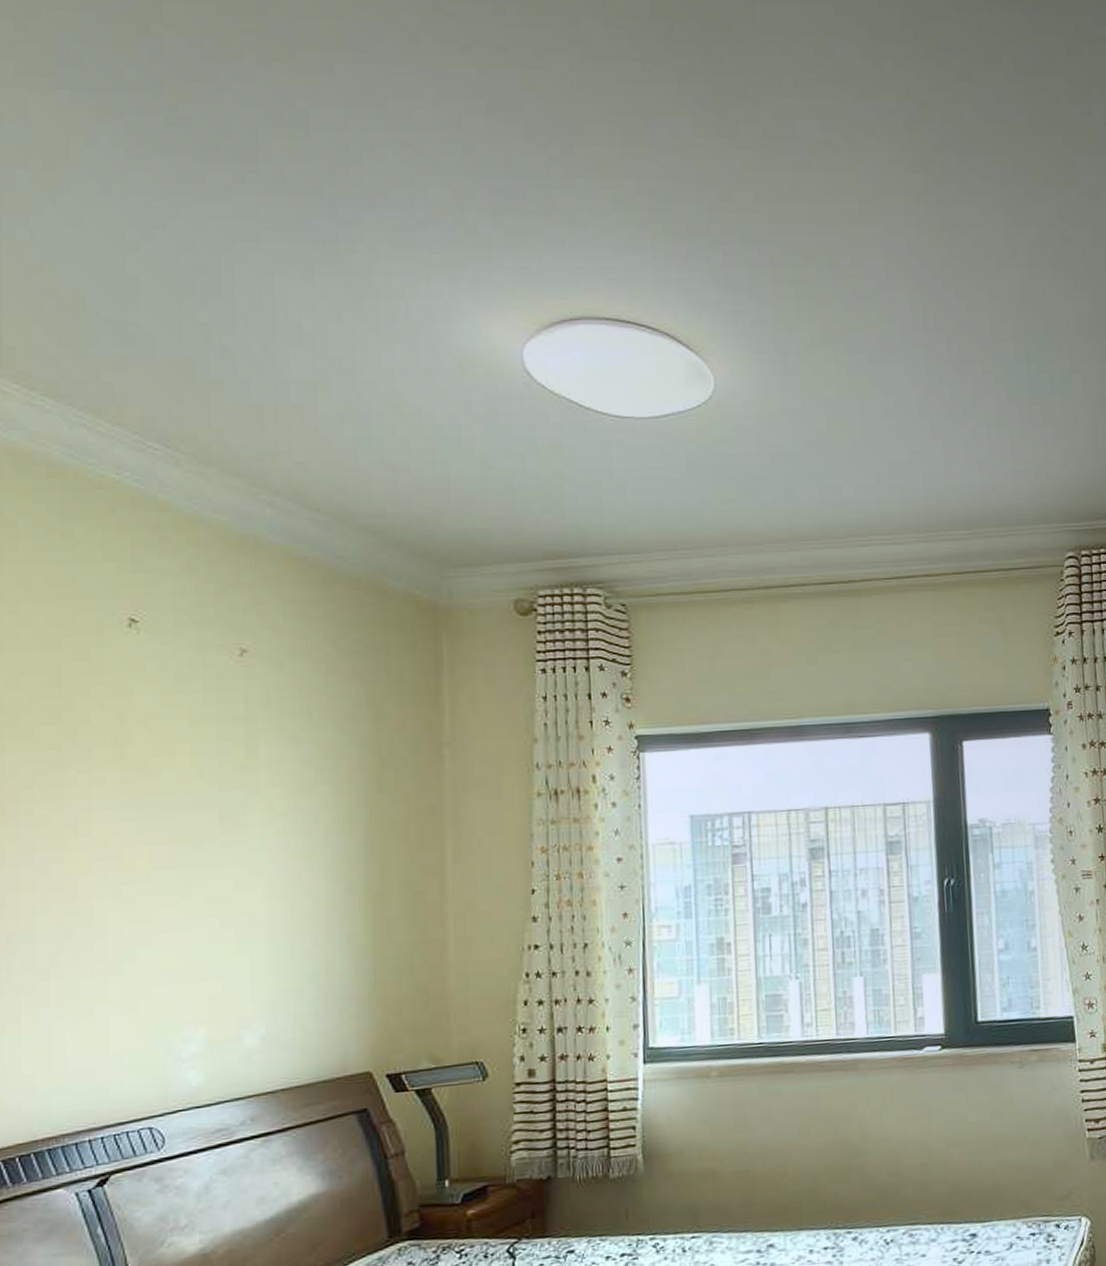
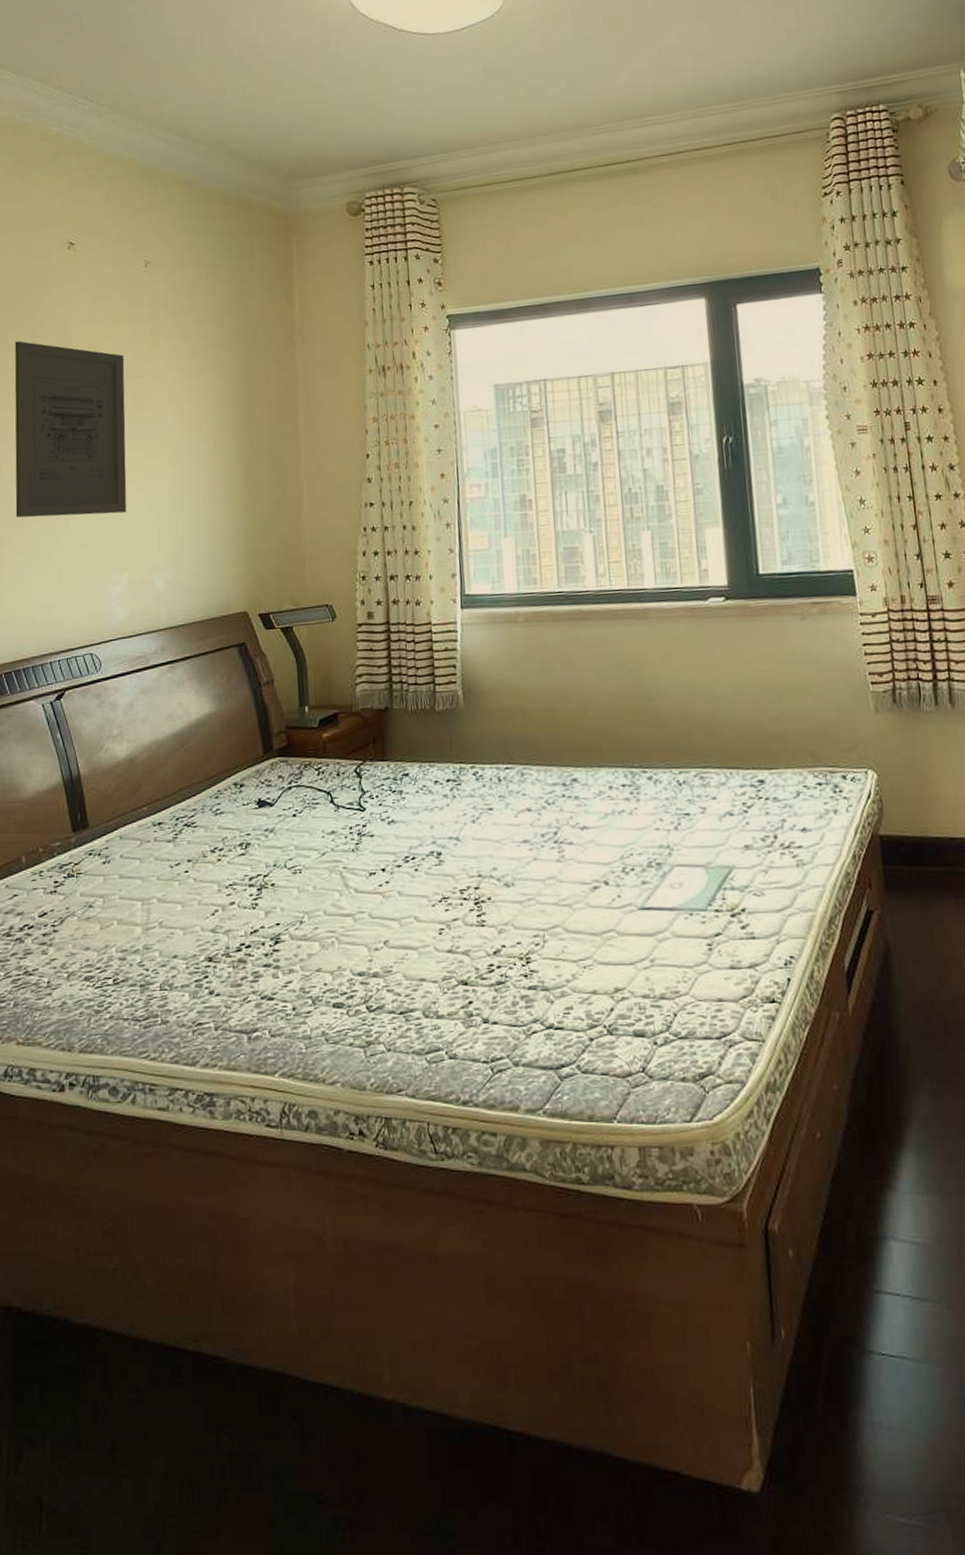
wall art: none [41,738,208,961] -> present [14,341,127,518]

